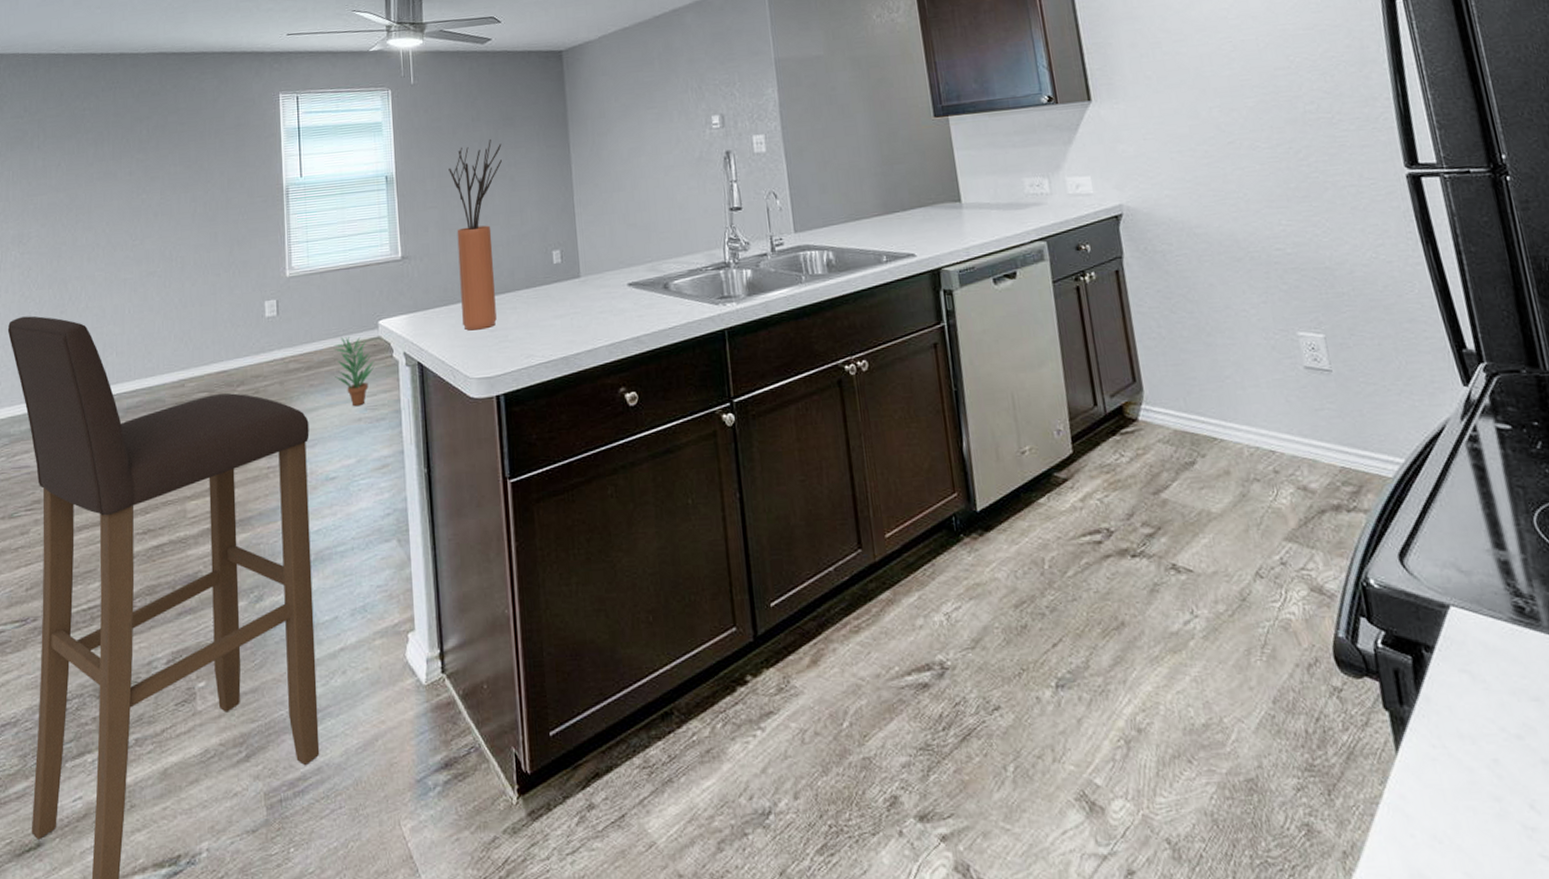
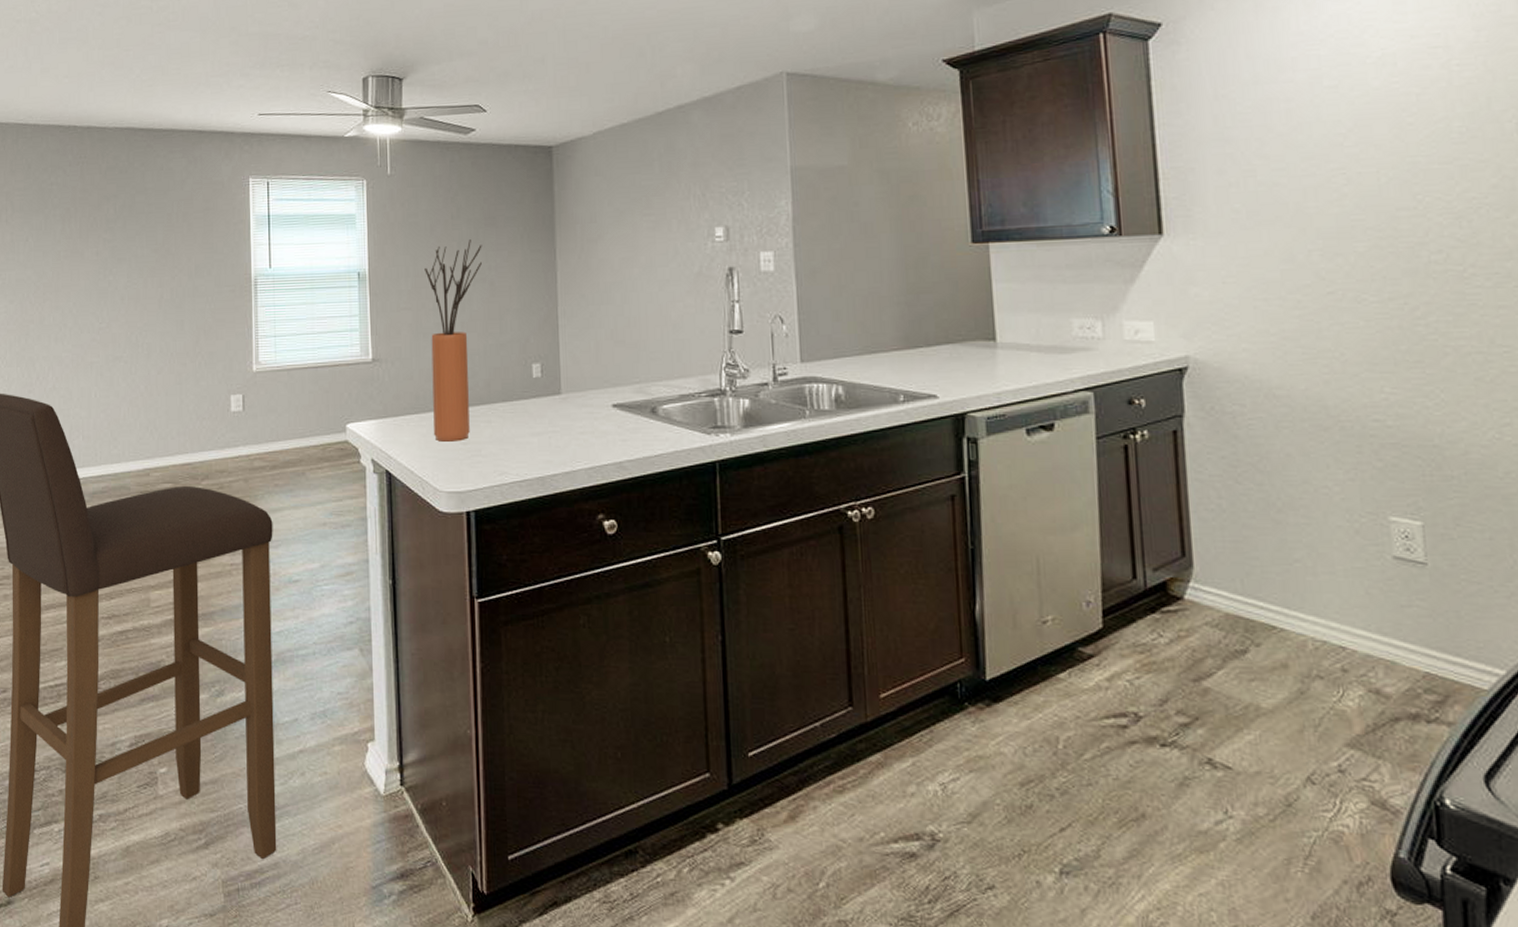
potted plant: present [334,336,374,407] -> none [300,438,340,511]

